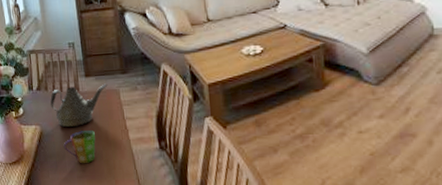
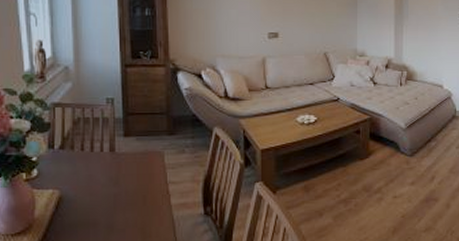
teapot: present [50,84,108,127] -> none [76,146,151,191]
cup: present [63,131,96,164] -> none [88,195,130,233]

